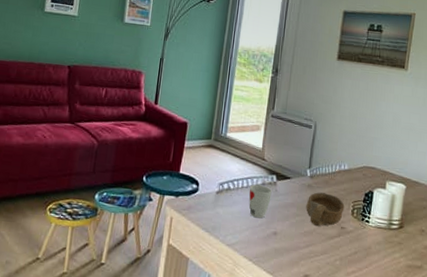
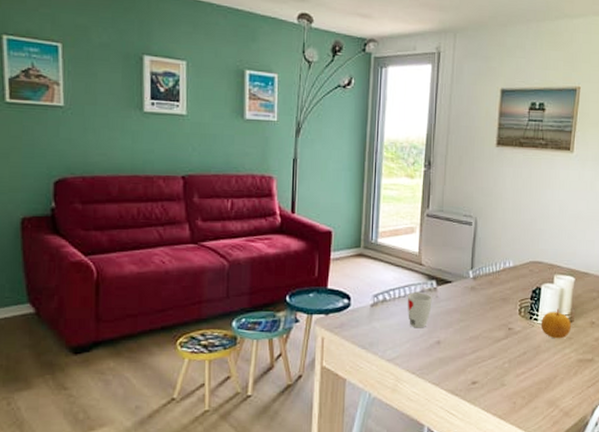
bowl: present [306,192,345,227] -> none [470,294,511,331]
fruit: none [372,213,401,243] -> present [540,308,571,339]

